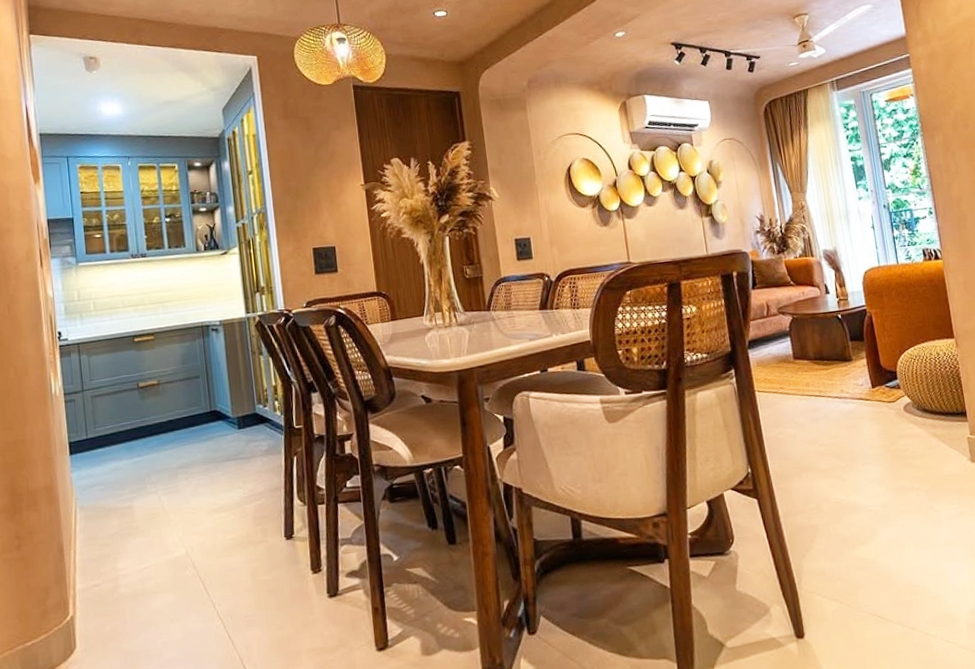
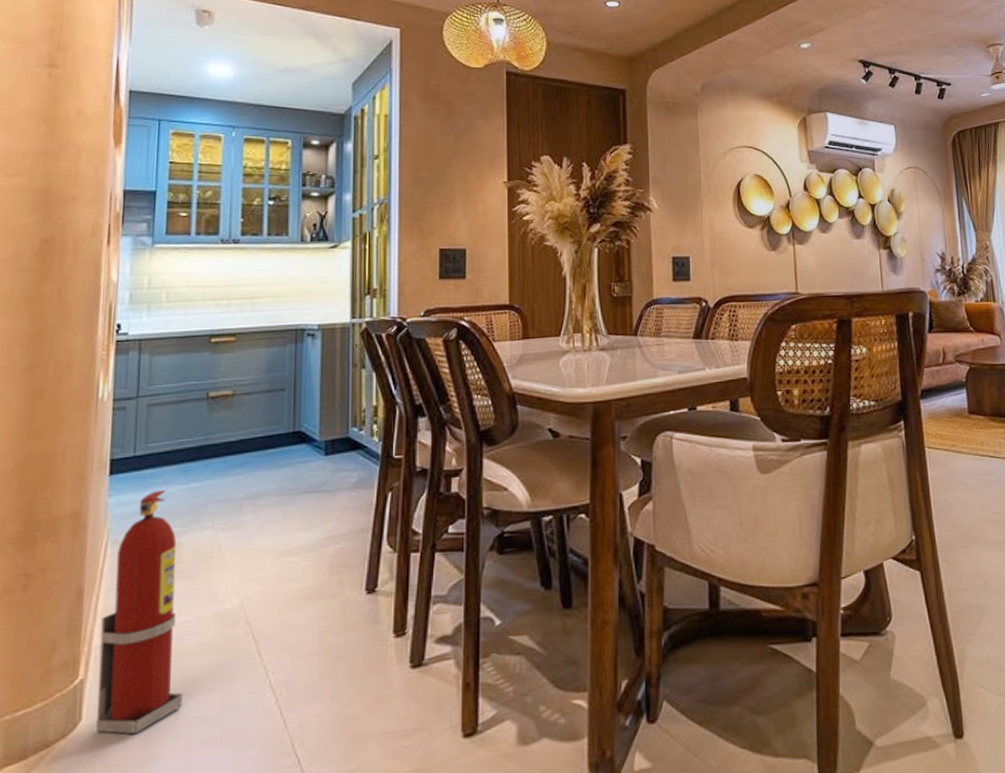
fire extinguisher: none [80,465,152,657] -> present [95,490,184,735]

